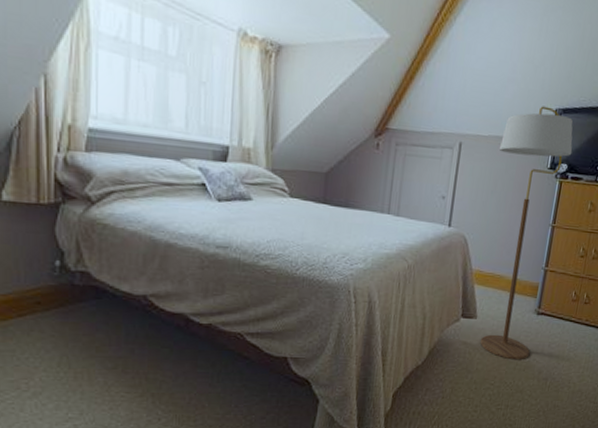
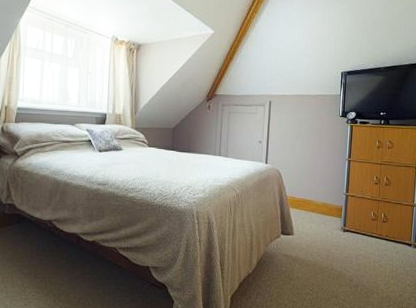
floor lamp: present [480,106,573,360] -> none [298,71,359,270]

